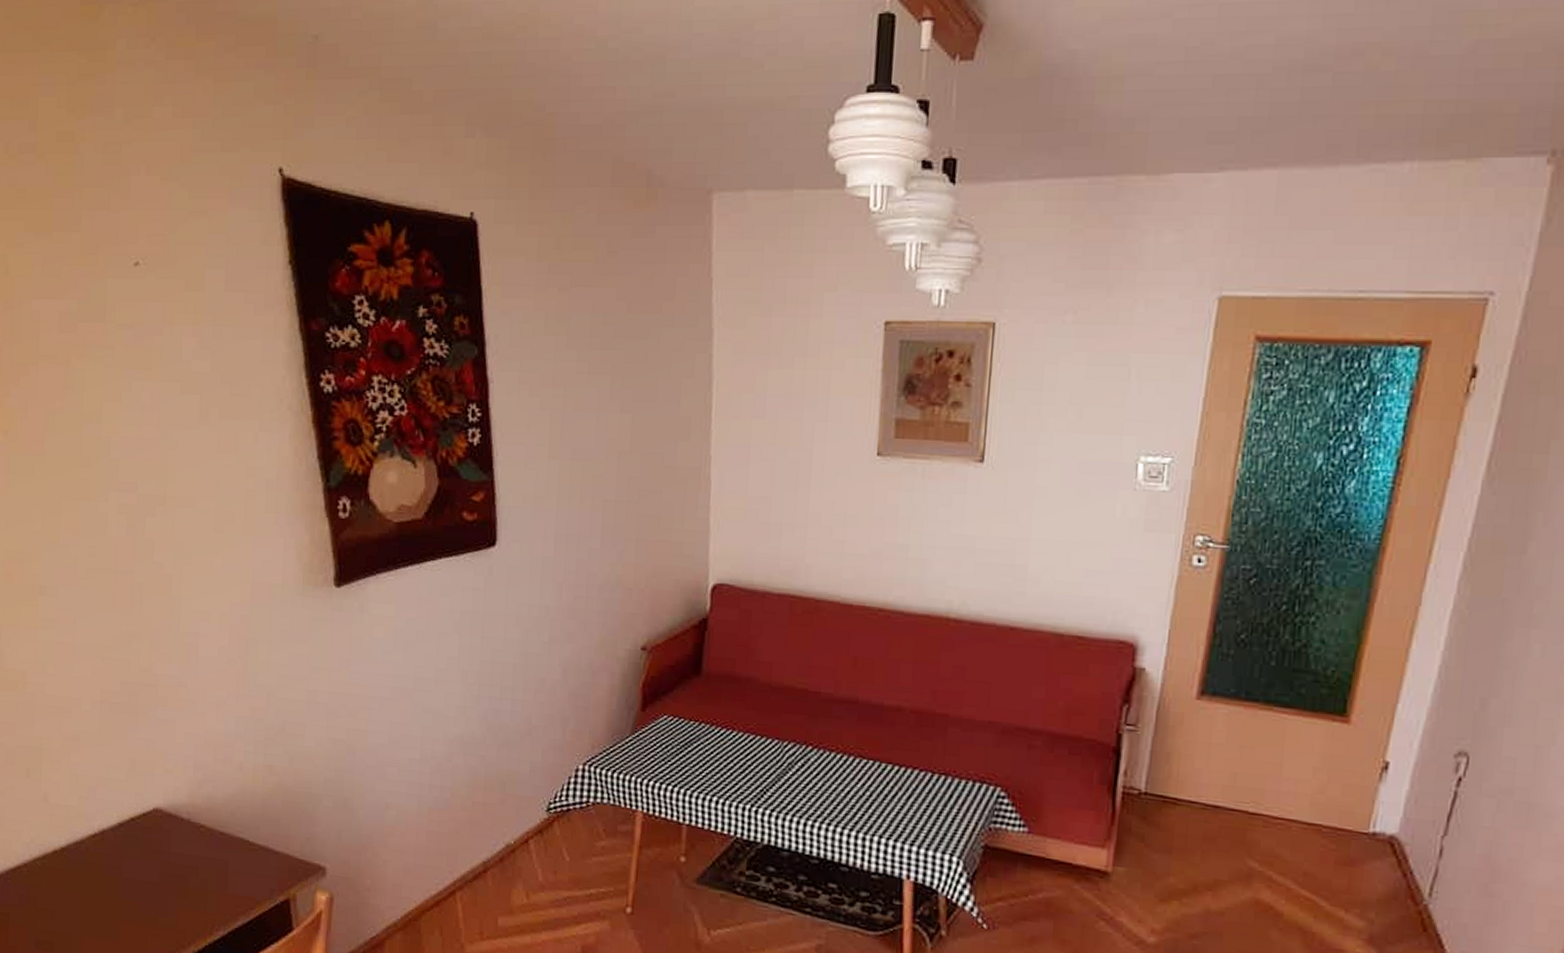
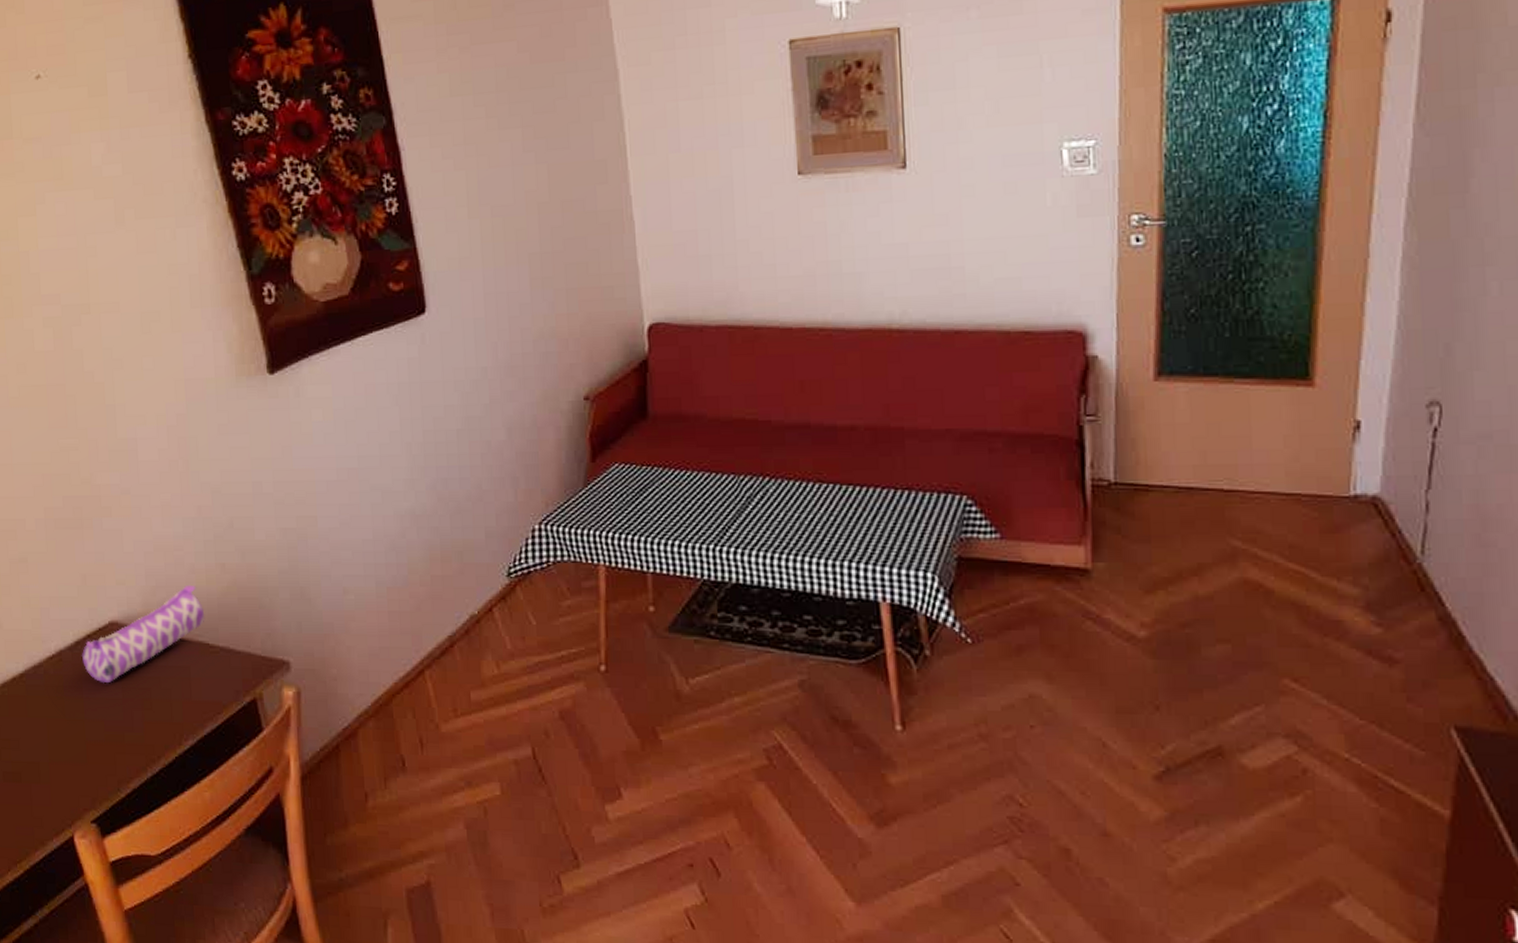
pencil case: none [123,781,248,867] -> present [81,584,205,684]

